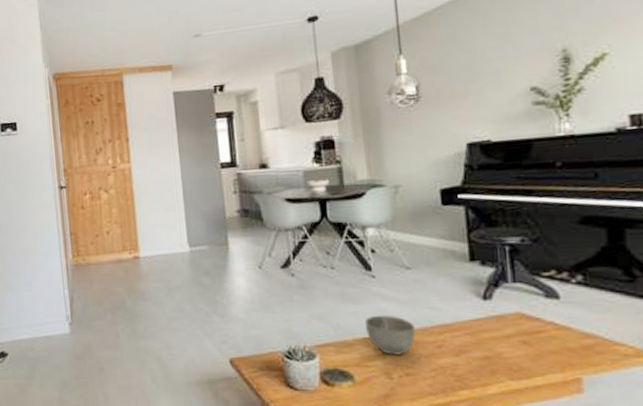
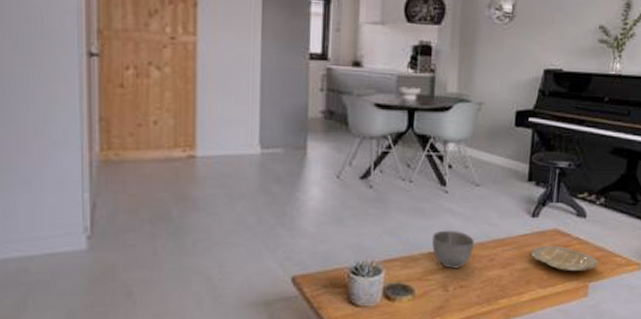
plate: none [490,331,591,362] -> present [531,246,598,272]

